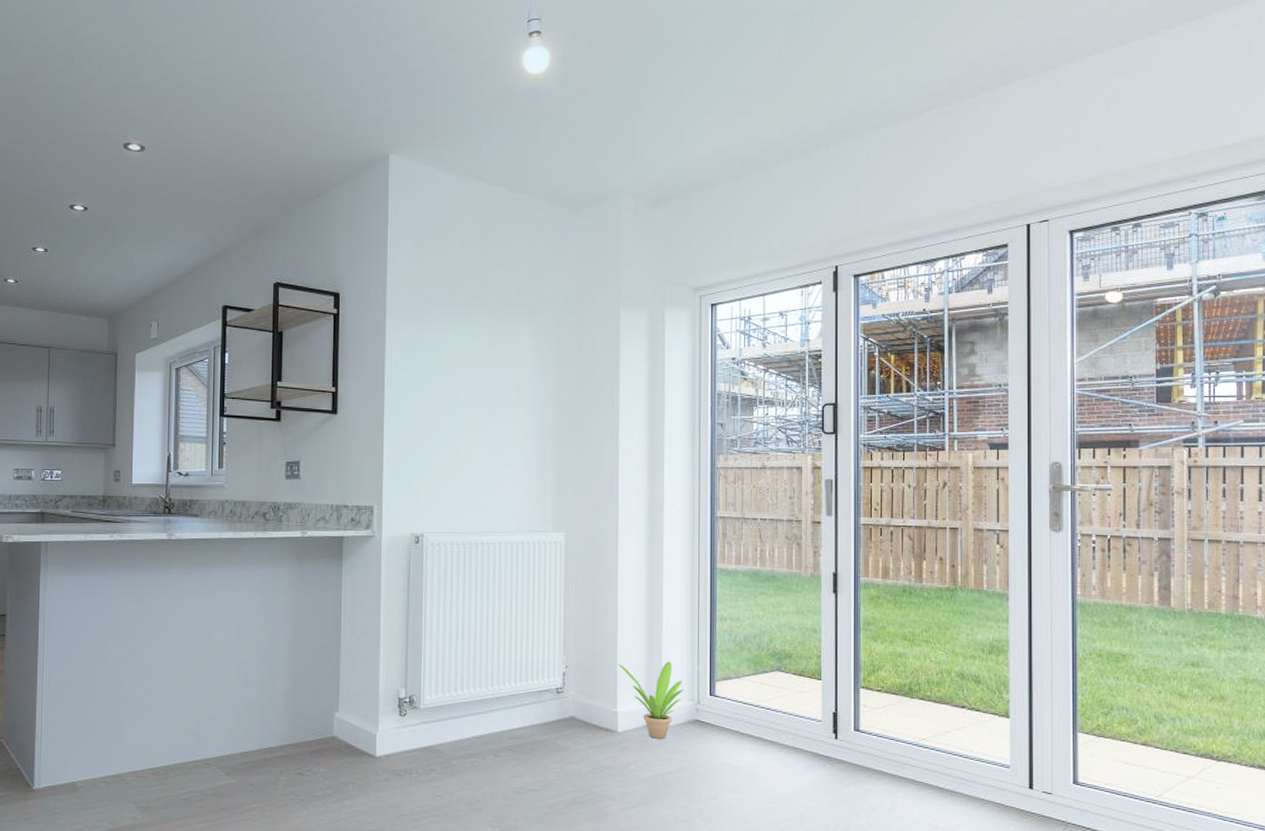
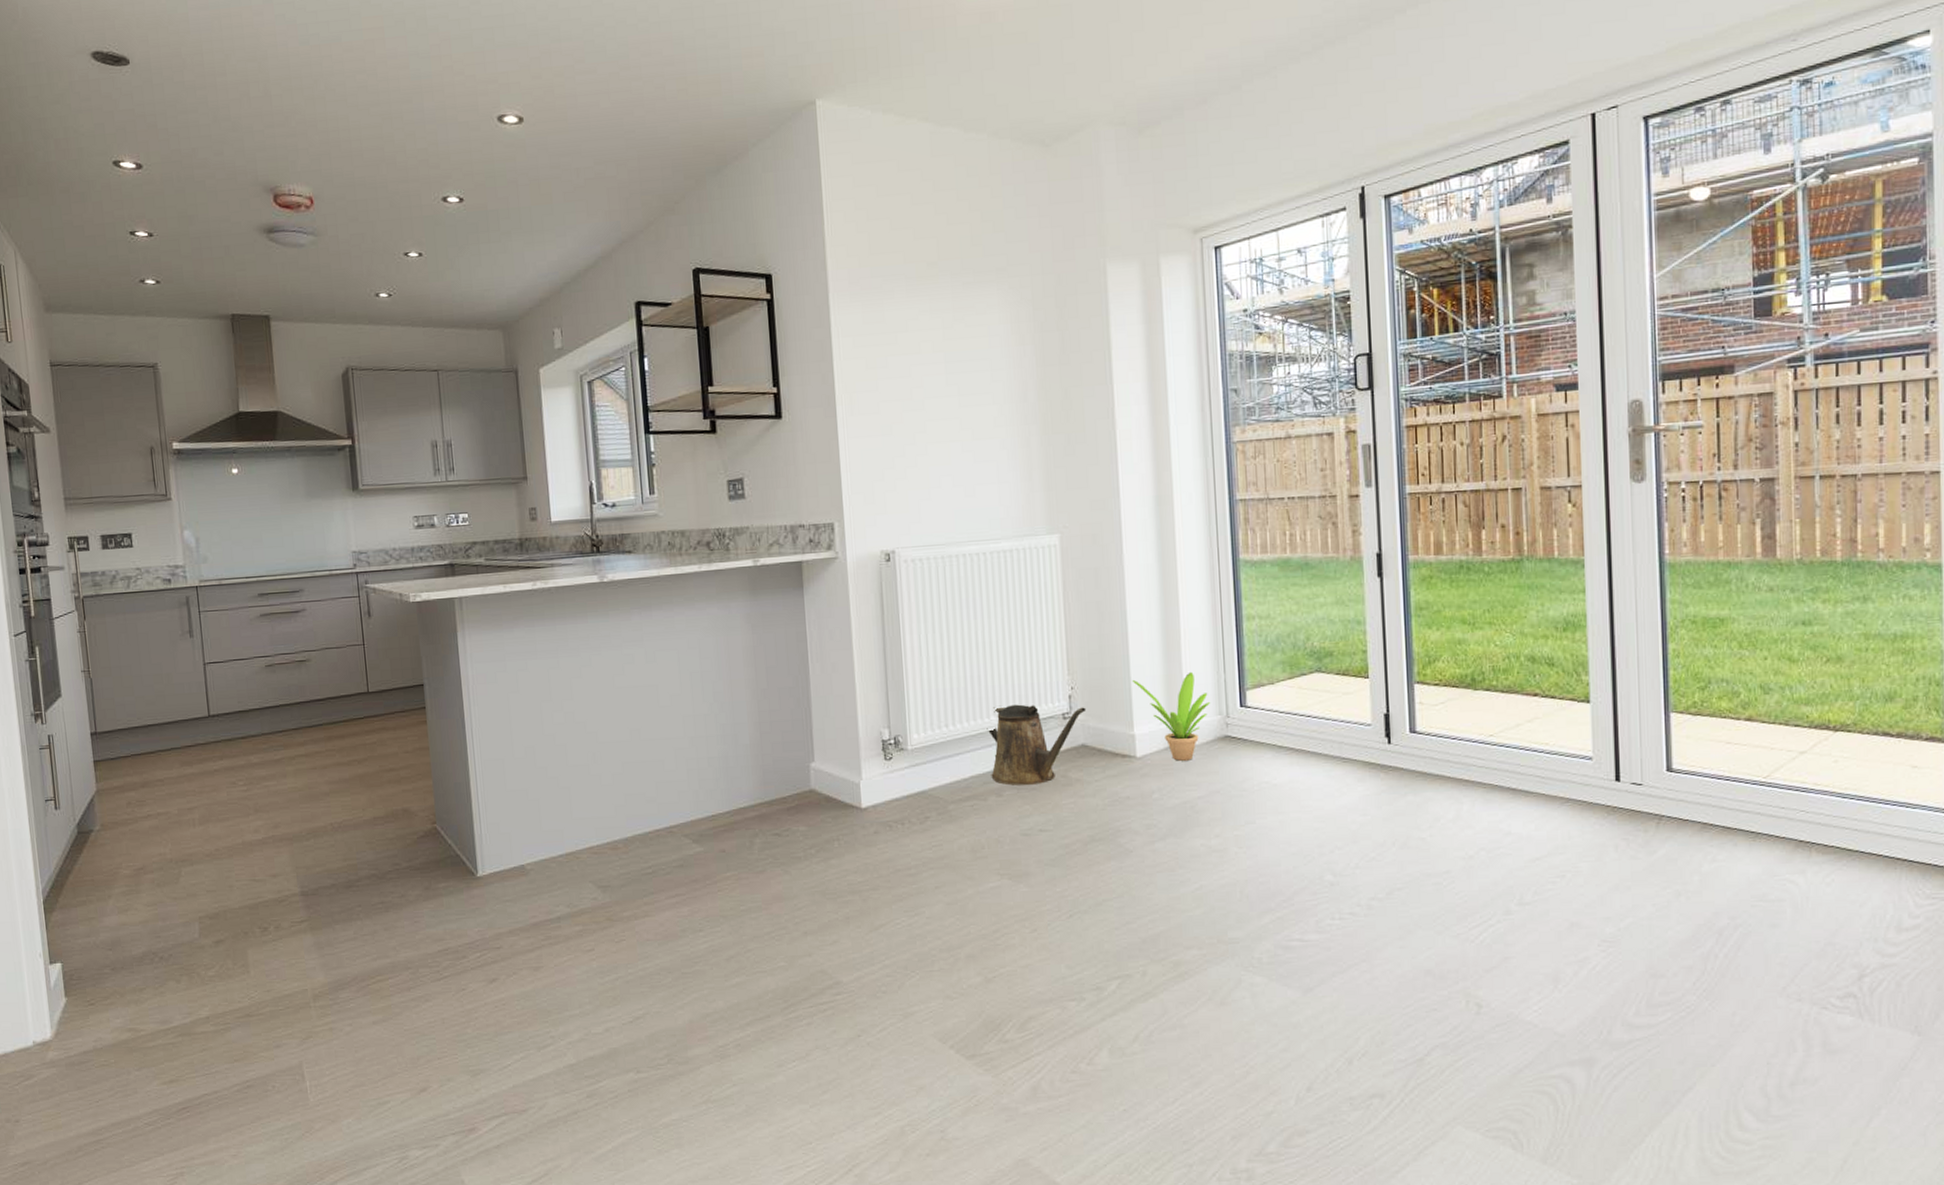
watering can: none [490,676,577,749] -> present [987,704,1087,786]

